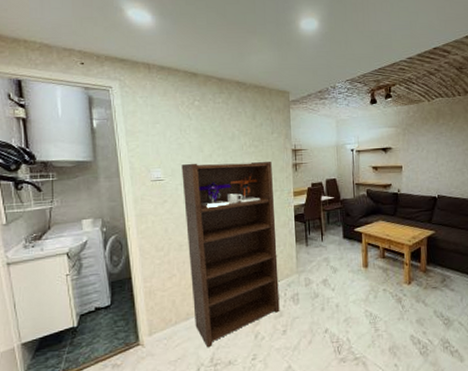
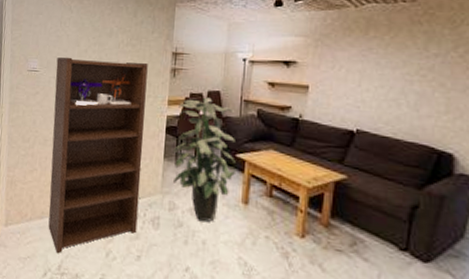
indoor plant: none [303,185,355,290] -> present [173,97,236,222]

